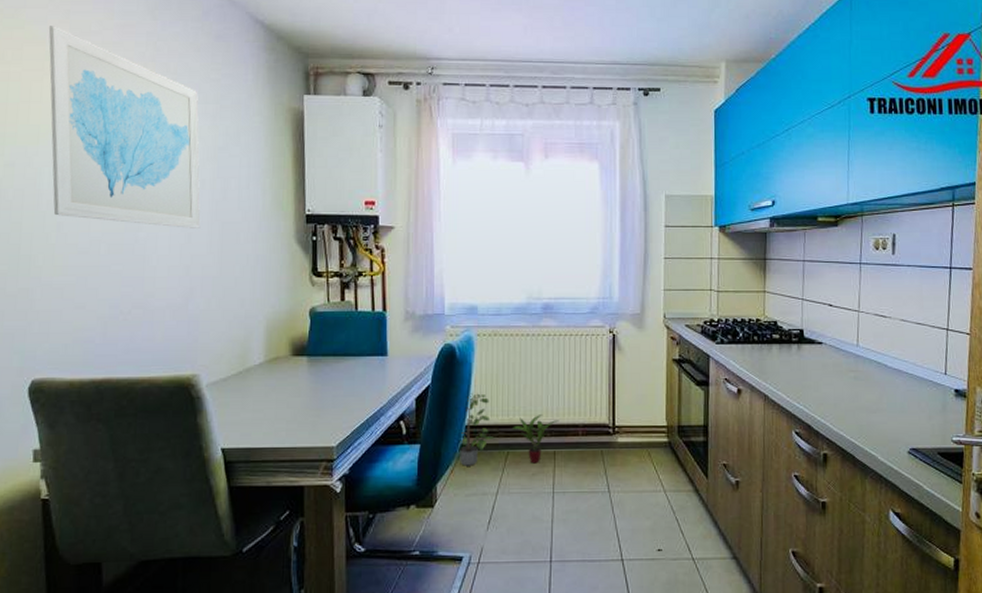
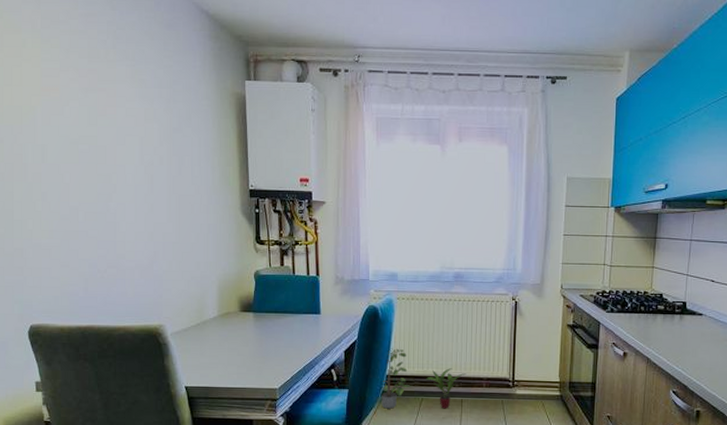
wall art: present [48,26,201,228] -> none [23,15,161,200]

